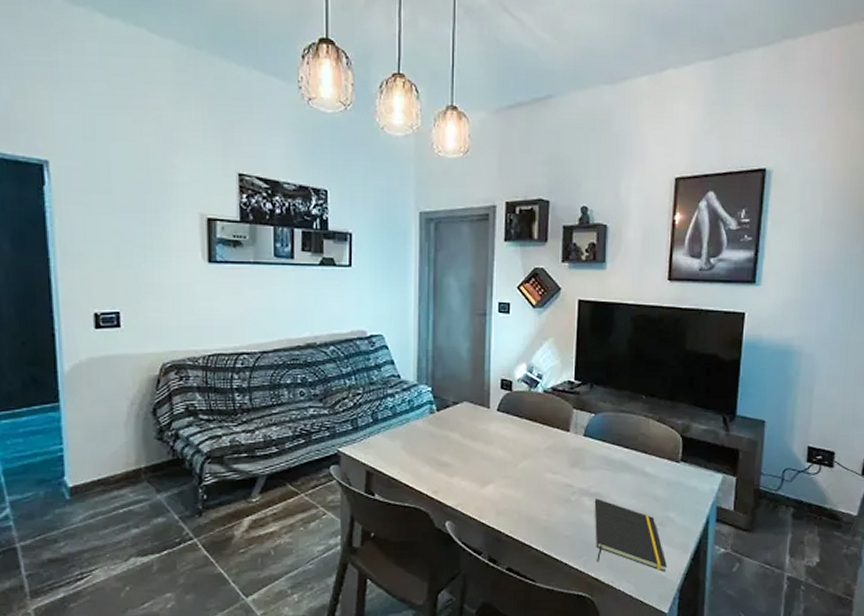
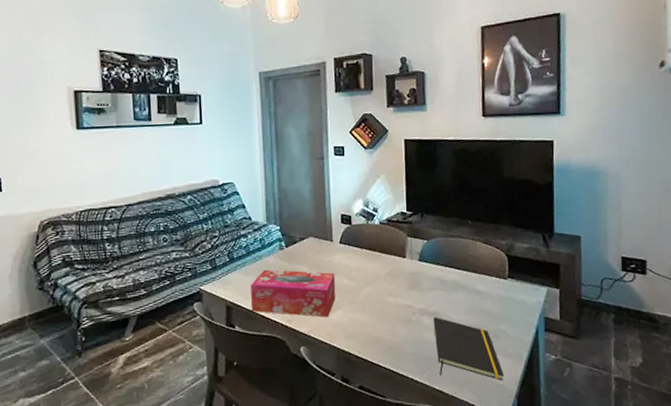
tissue box: none [394,434,490,491] -> present [250,269,336,318]

